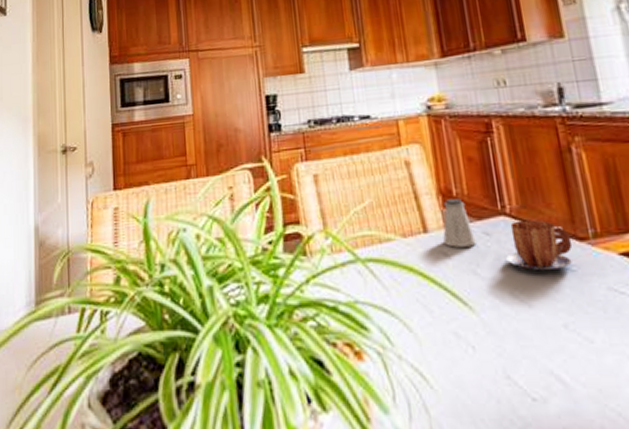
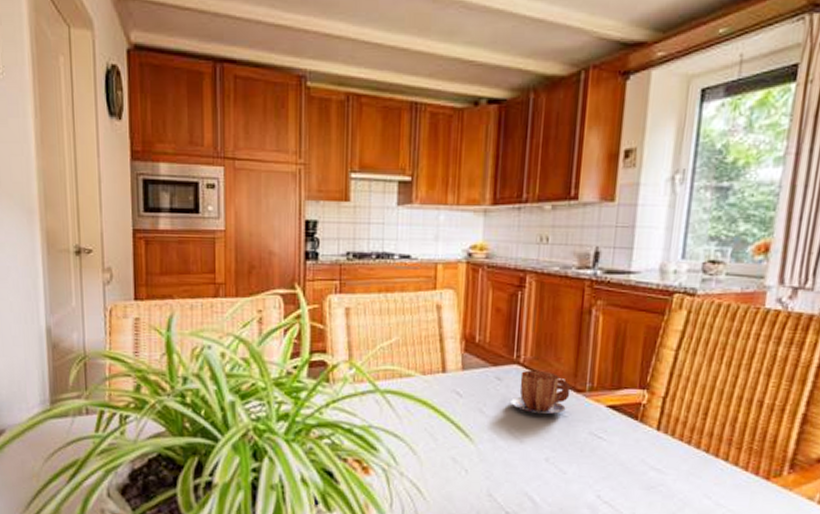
saltshaker: present [443,199,476,248] -> none [459,345,488,389]

